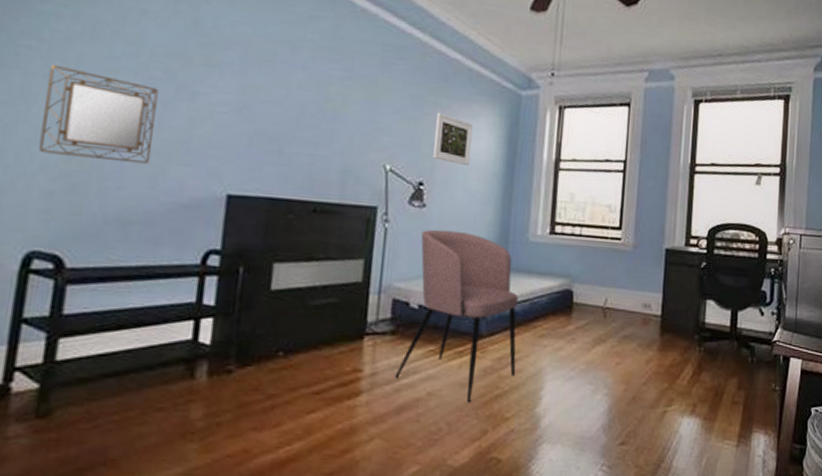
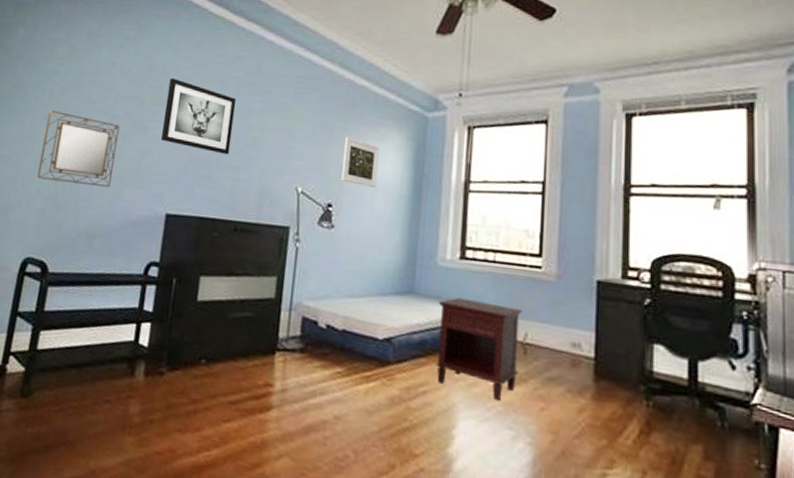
wall art: none [216,35,312,128] -> present [161,78,237,155]
armchair: present [395,229,518,403] -> none [303,250,427,433]
nightstand: none [525,270,604,362] -> present [435,297,523,402]

